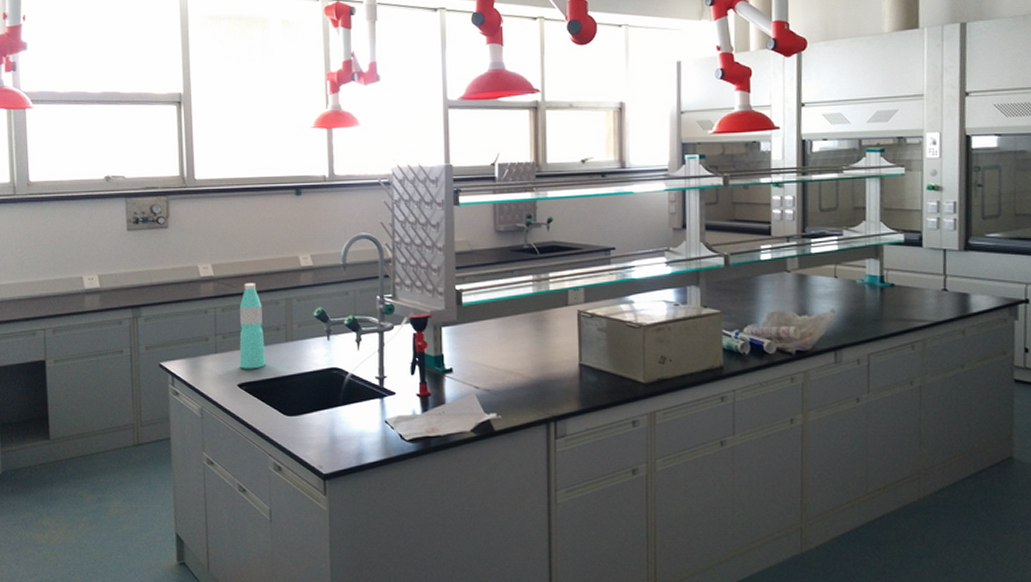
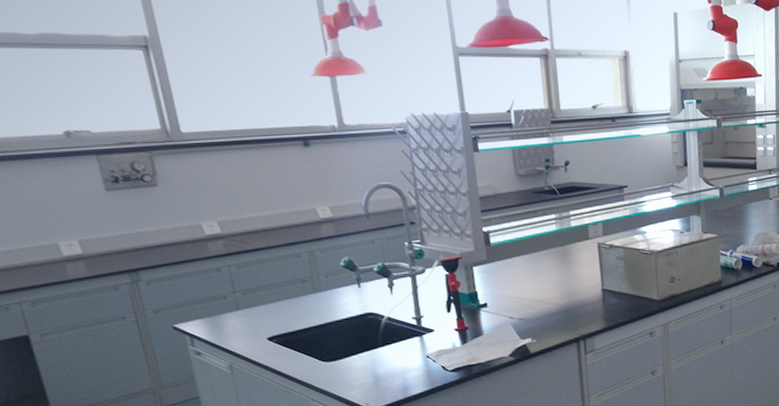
water bottle: present [239,282,266,369] -> none [256,237,296,323]

